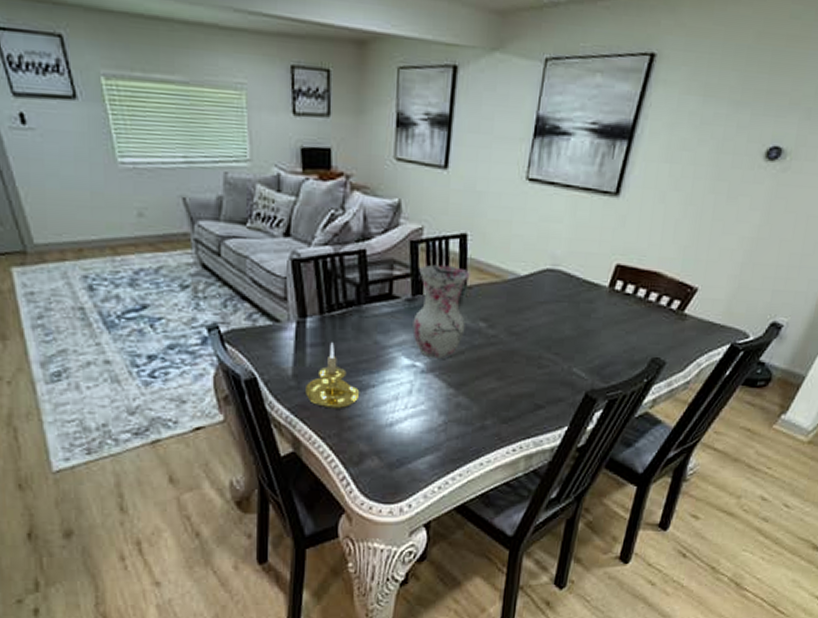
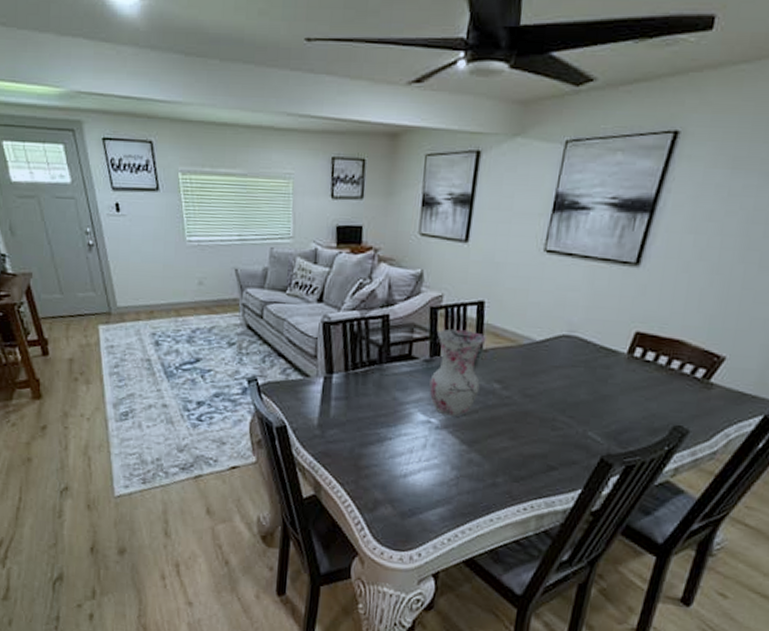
candle holder: present [306,342,360,409] -> none [328,397,378,458]

